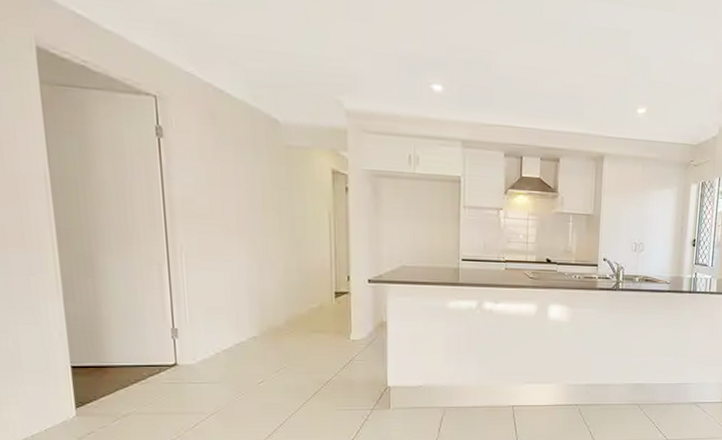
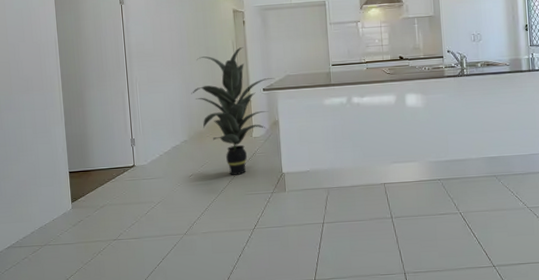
indoor plant: none [265,222,385,385] -> present [191,47,274,175]

